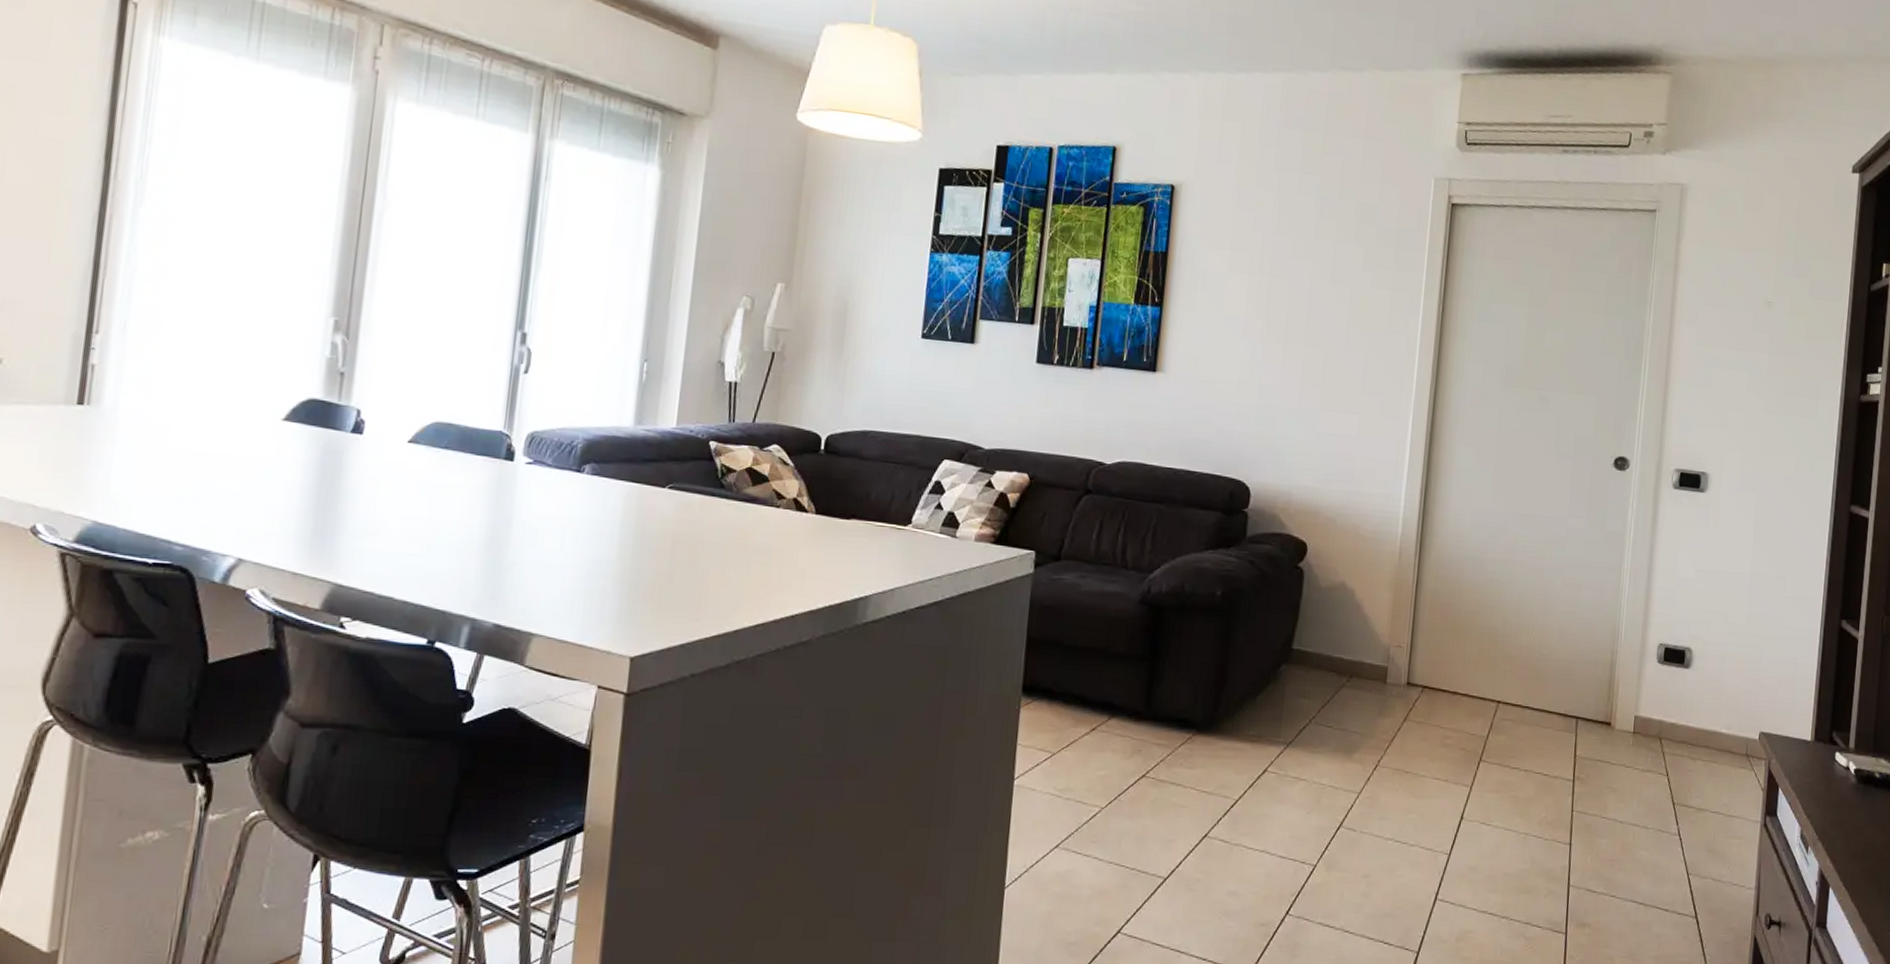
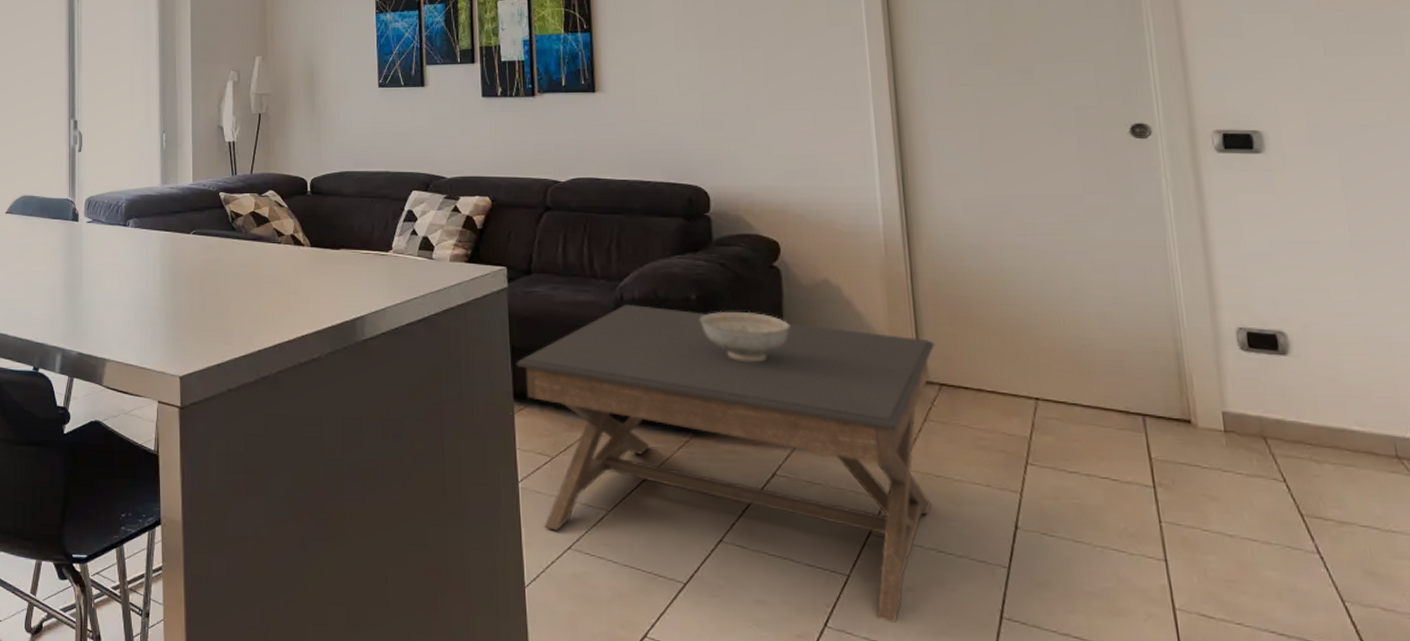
coffee table: none [1030,597,1425,908] -> present [516,304,935,623]
decorative bowl: none [1221,608,1303,661] -> present [700,311,789,362]

